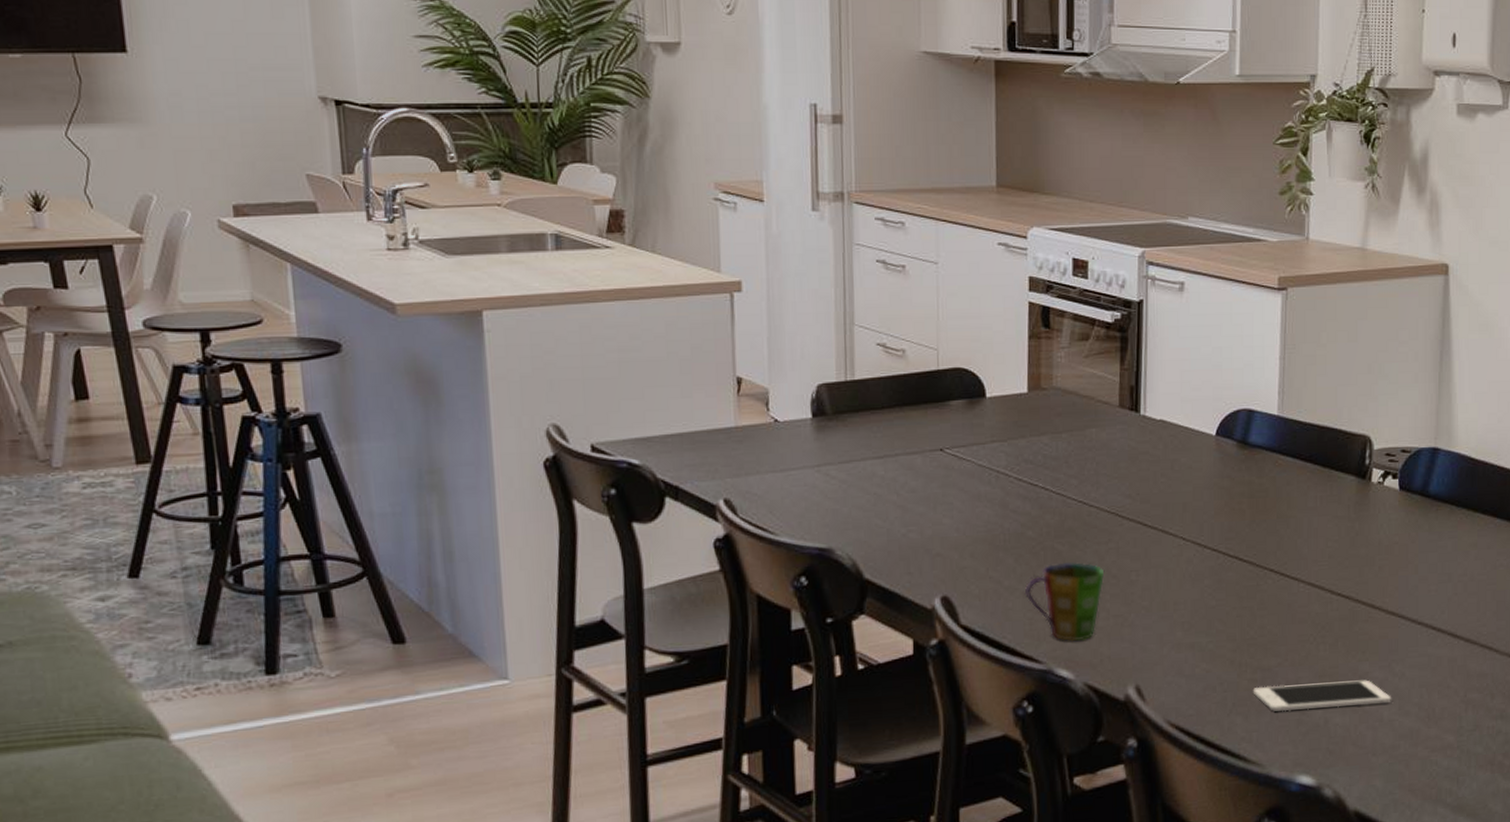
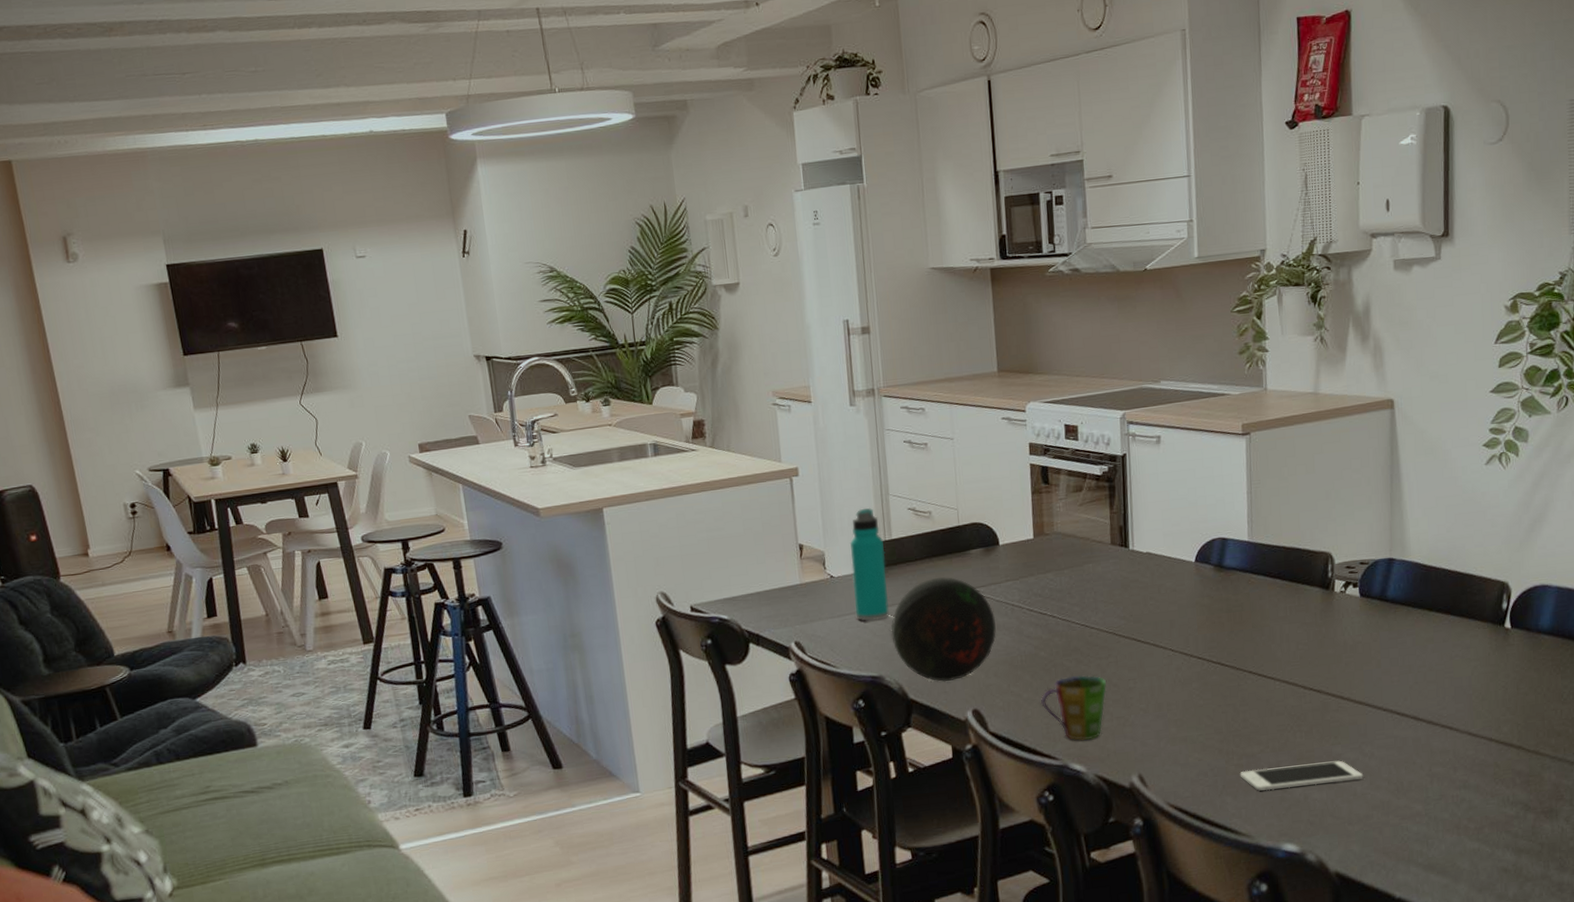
water bottle: none [801,338,846,479] -> present [849,507,889,621]
decorative orb: none [847,432,976,561] -> present [891,577,996,682]

